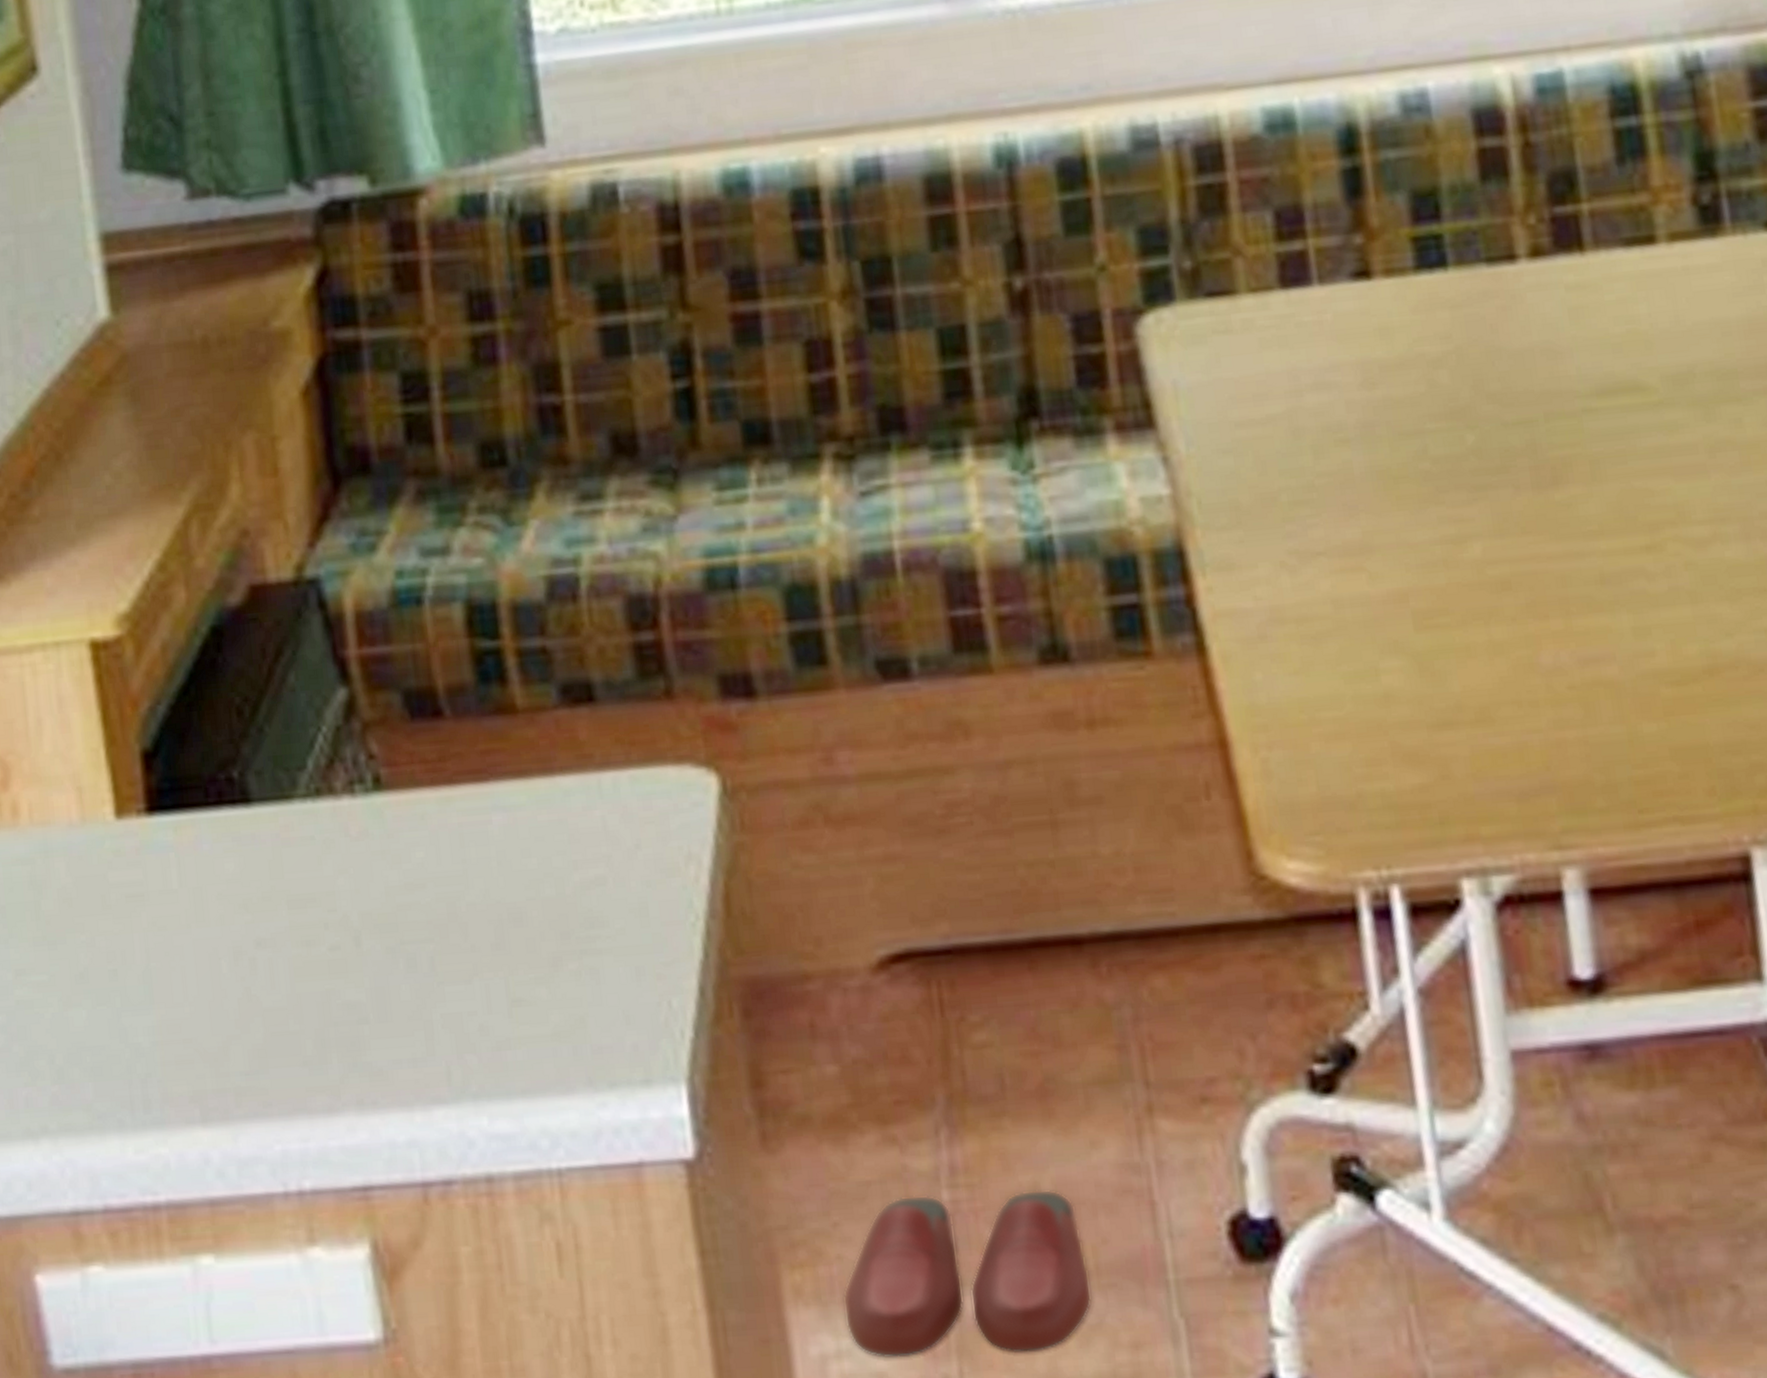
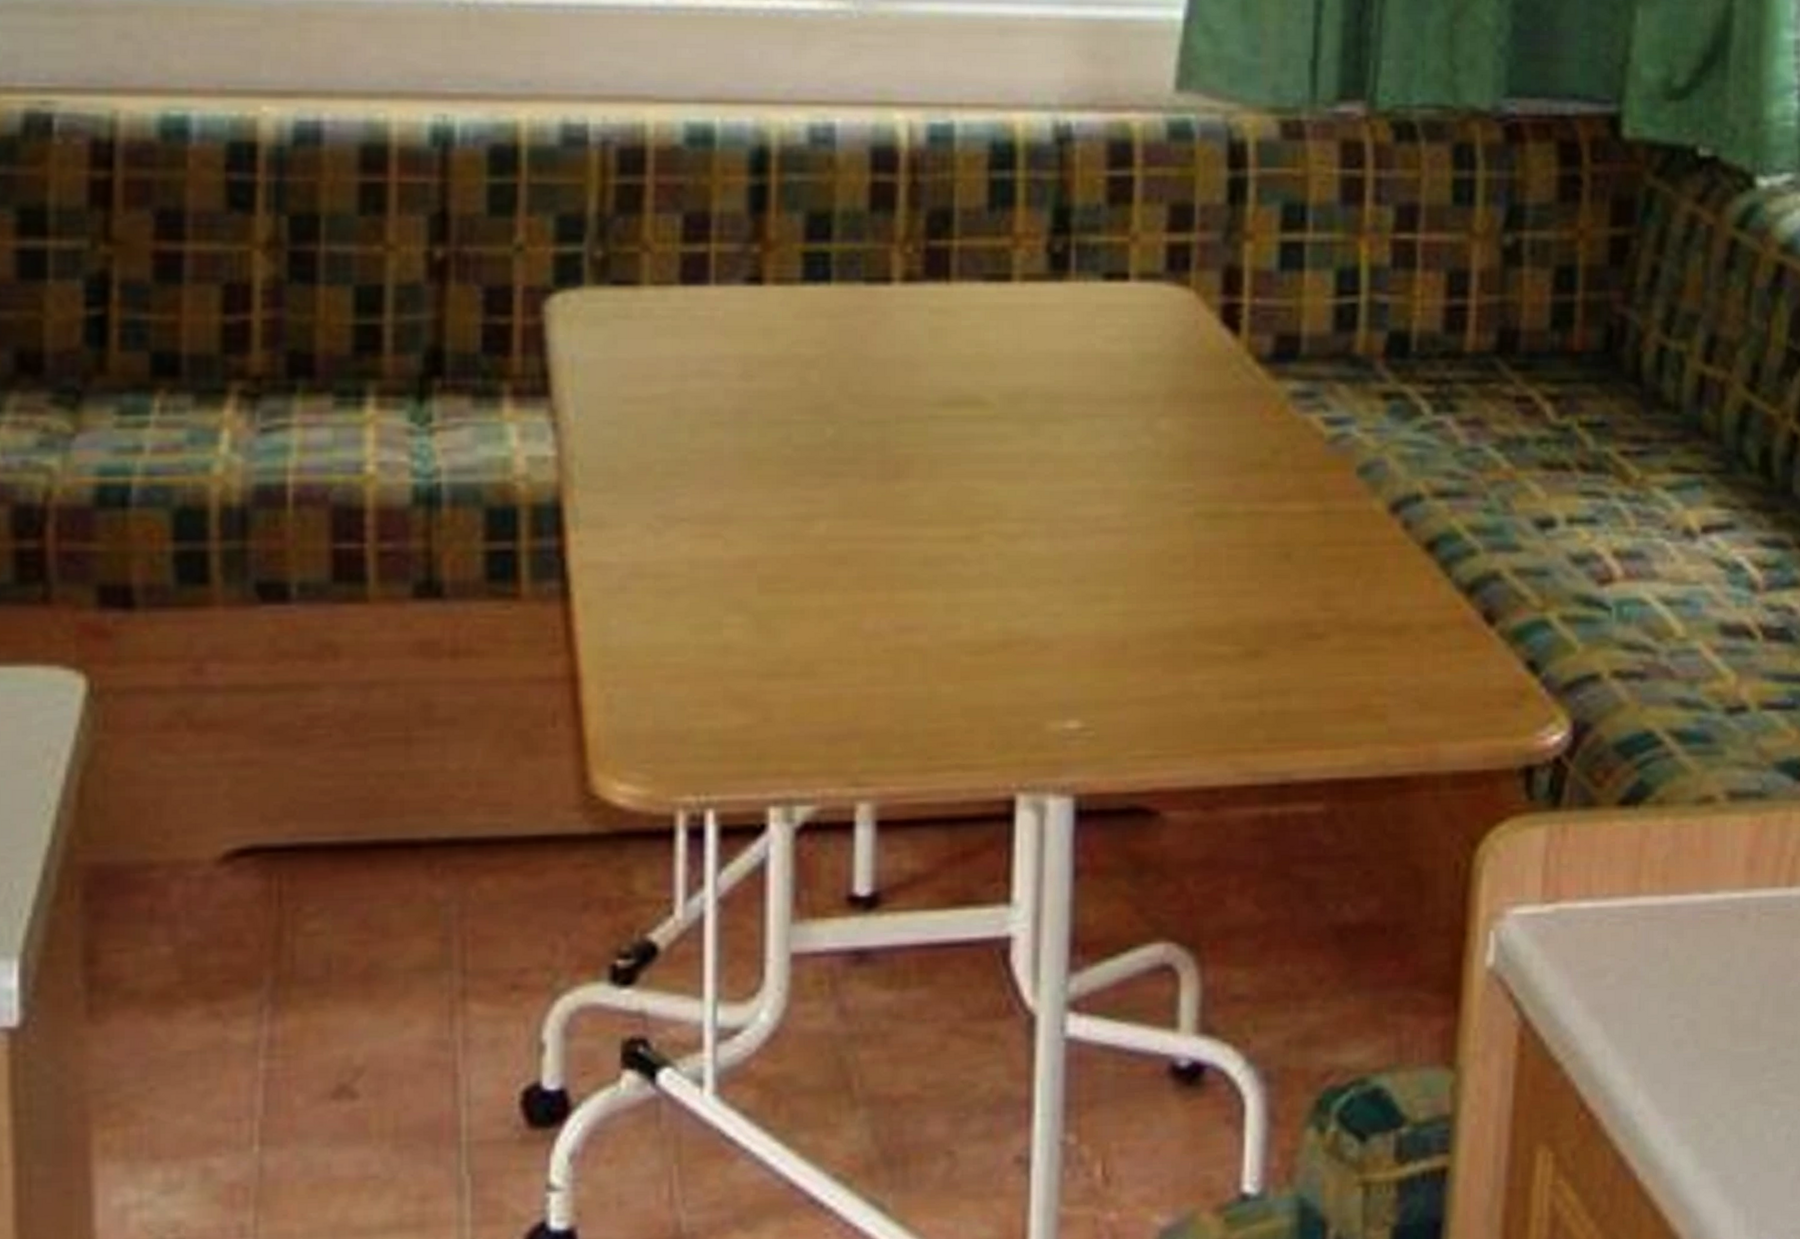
slippers: present [842,1189,1092,1358] -> none [150,1061,388,1208]

